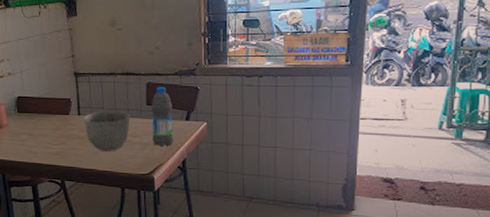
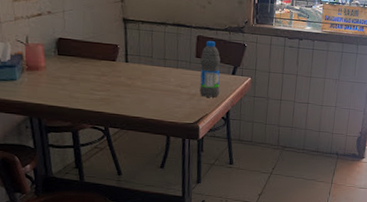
bowl: present [84,111,130,151] -> none [132,60,179,101]

